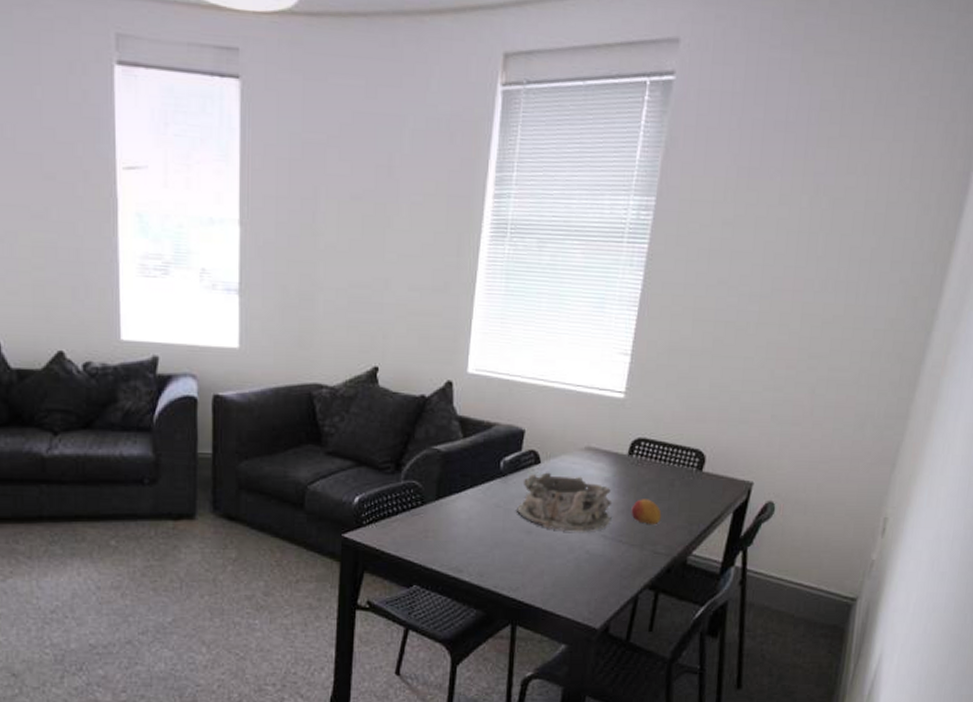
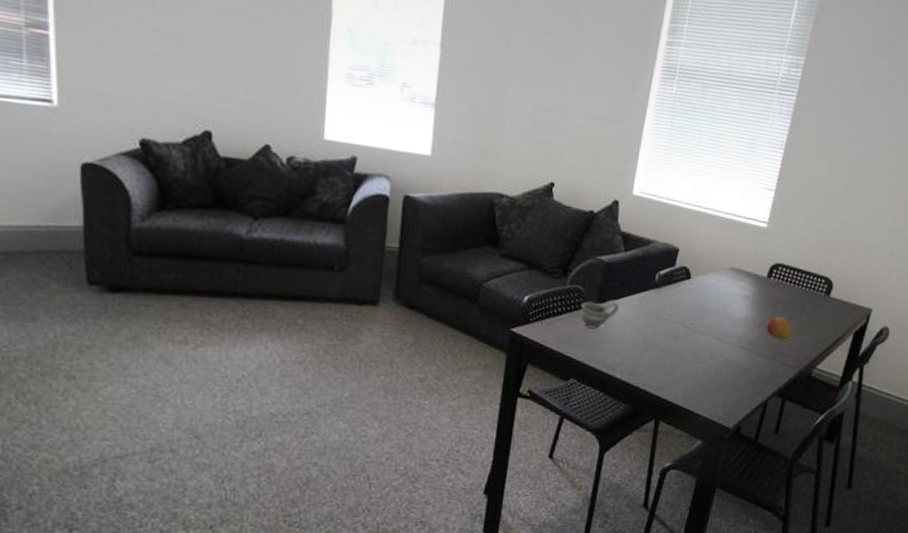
cup: none [419,494,462,528] -> present [581,300,620,329]
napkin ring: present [517,472,613,532] -> none [667,287,751,342]

